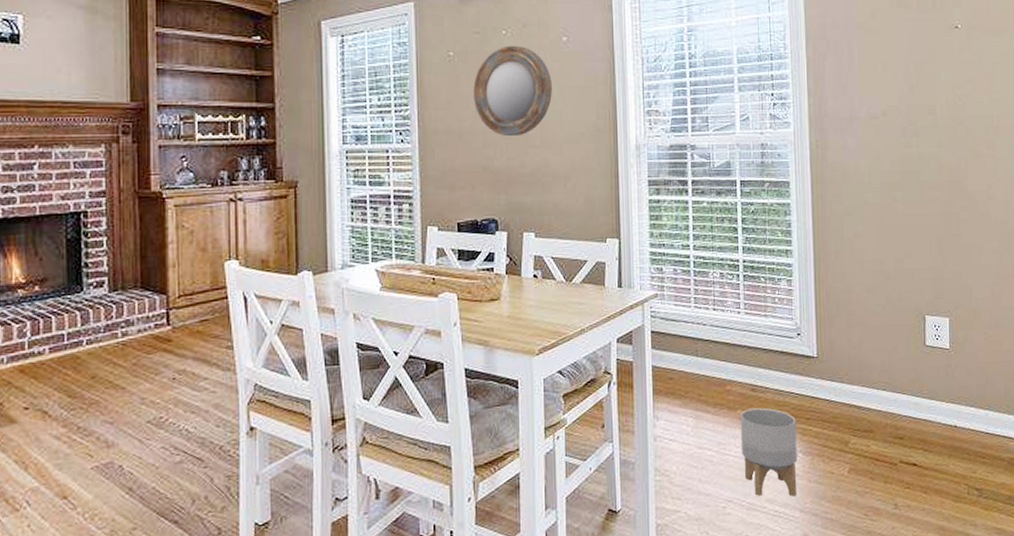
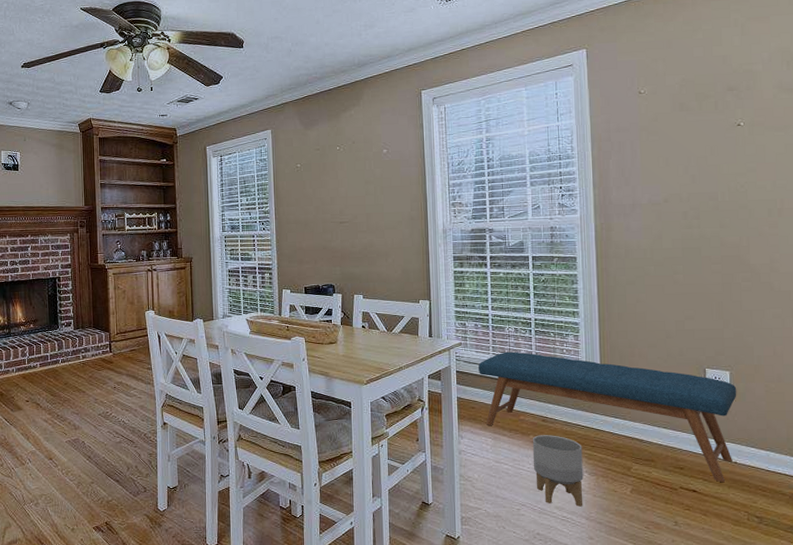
home mirror: present [473,45,552,137] -> none [315,157,375,225]
bench: none [678,303,957,451] -> present [478,351,737,482]

